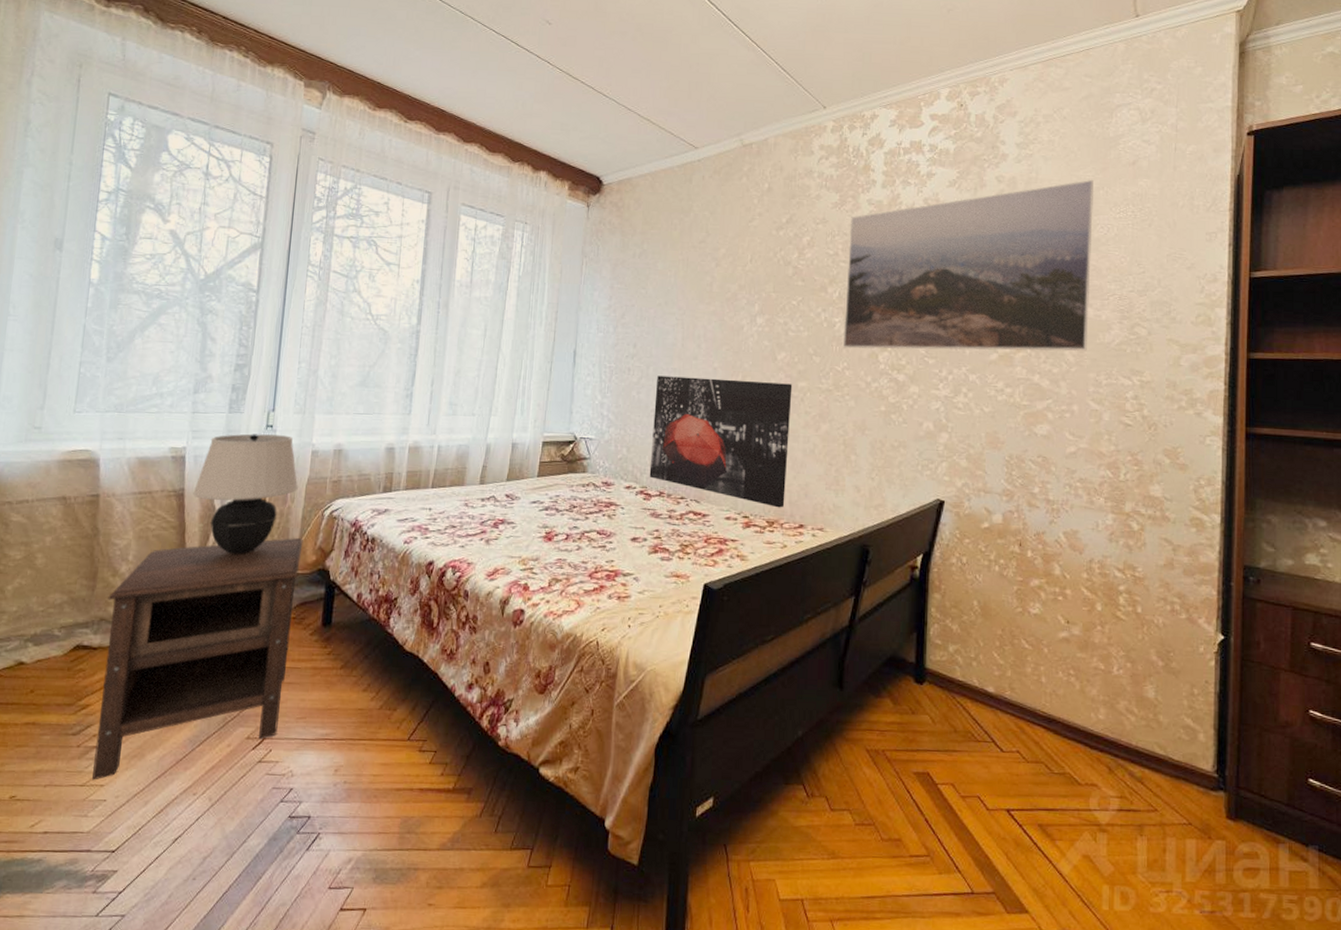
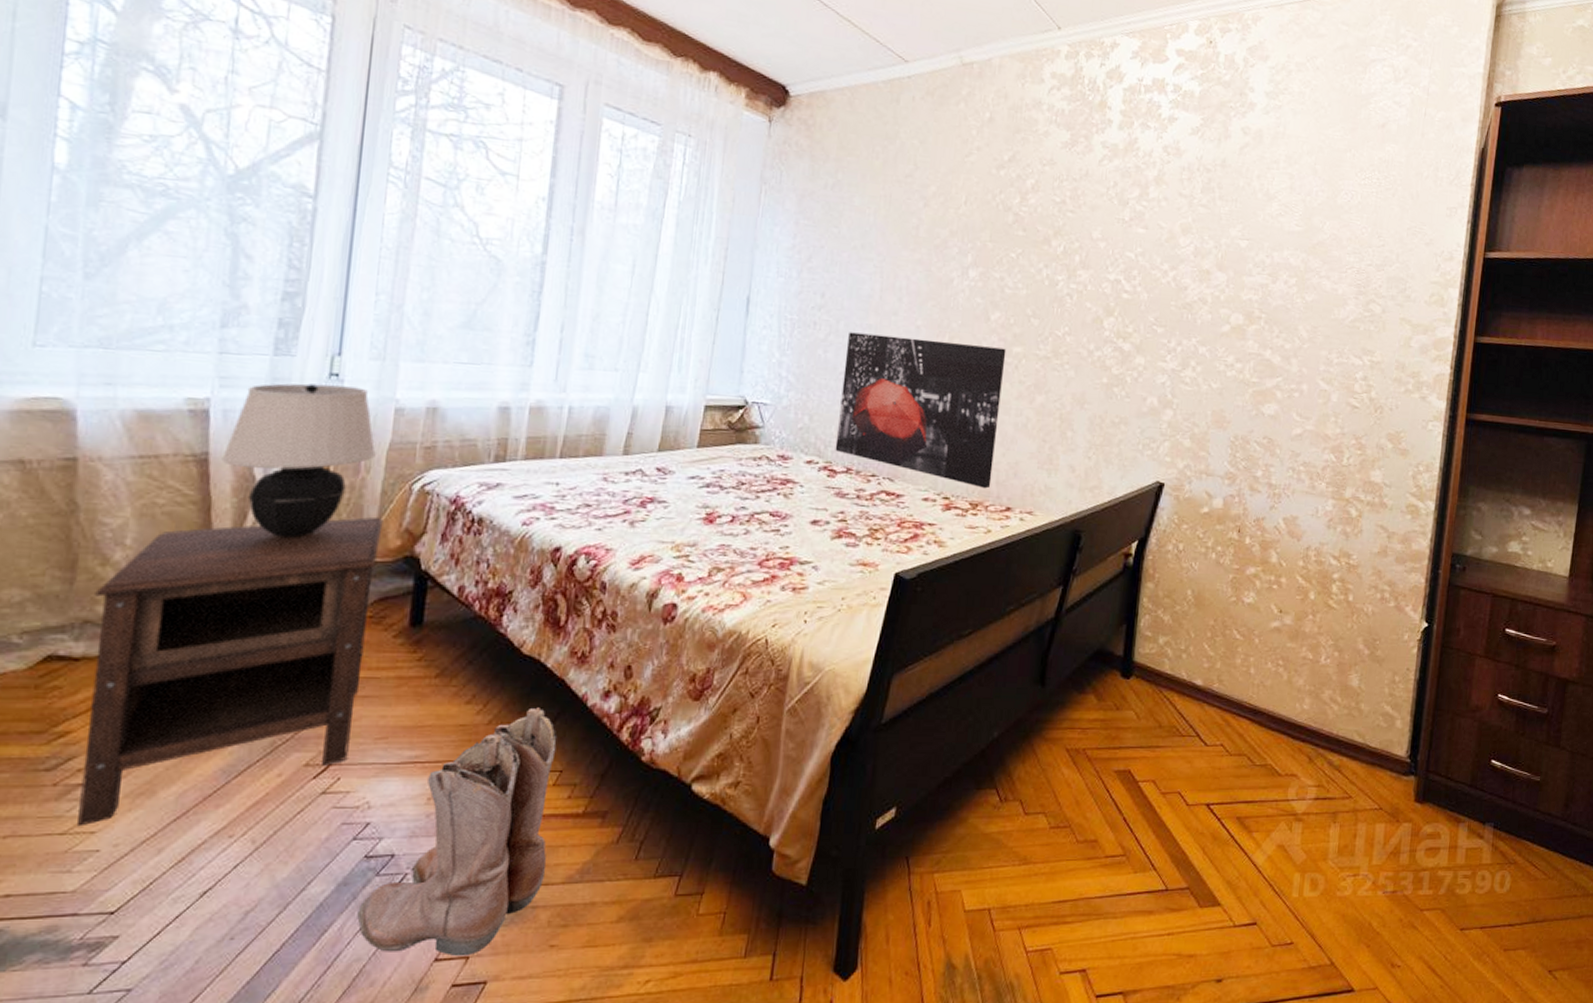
boots: none [283,696,432,908] -> present [357,707,558,957]
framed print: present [843,180,1094,352] -> none [1066,140,1342,327]

